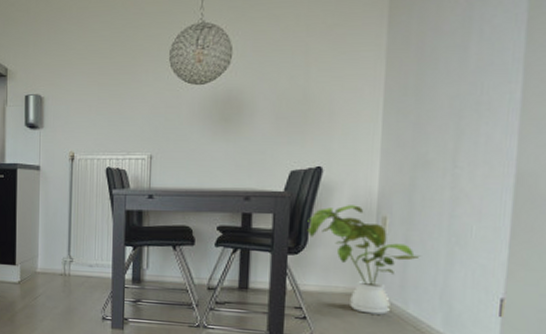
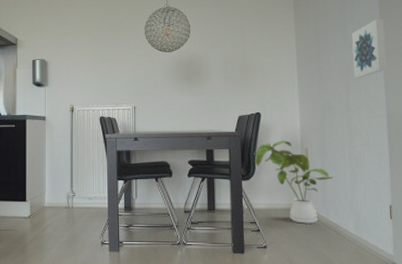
wall art: none [470,33,532,122] -> present [352,19,387,79]

